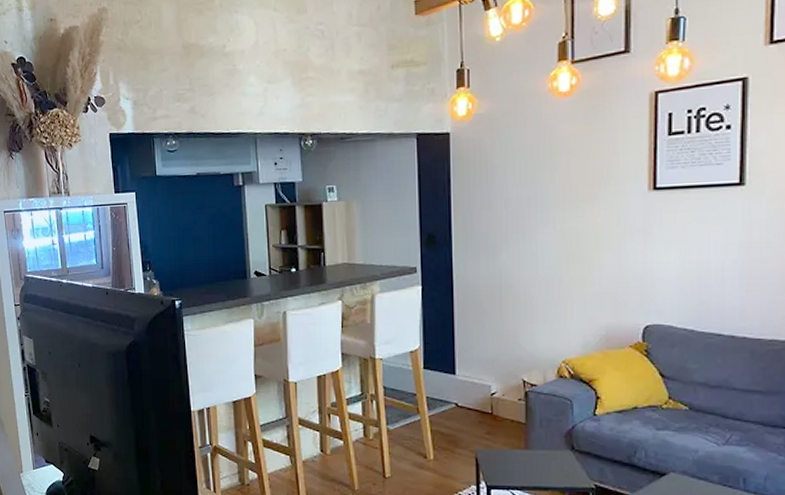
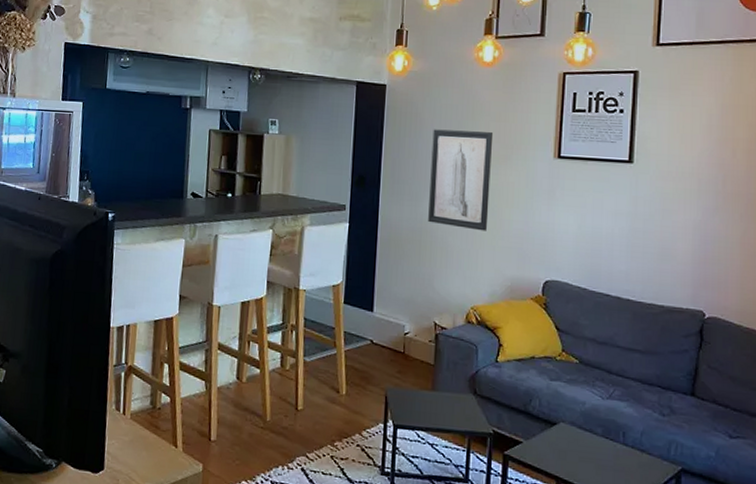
wall art: none [506,169,576,280] -> present [428,129,494,231]

